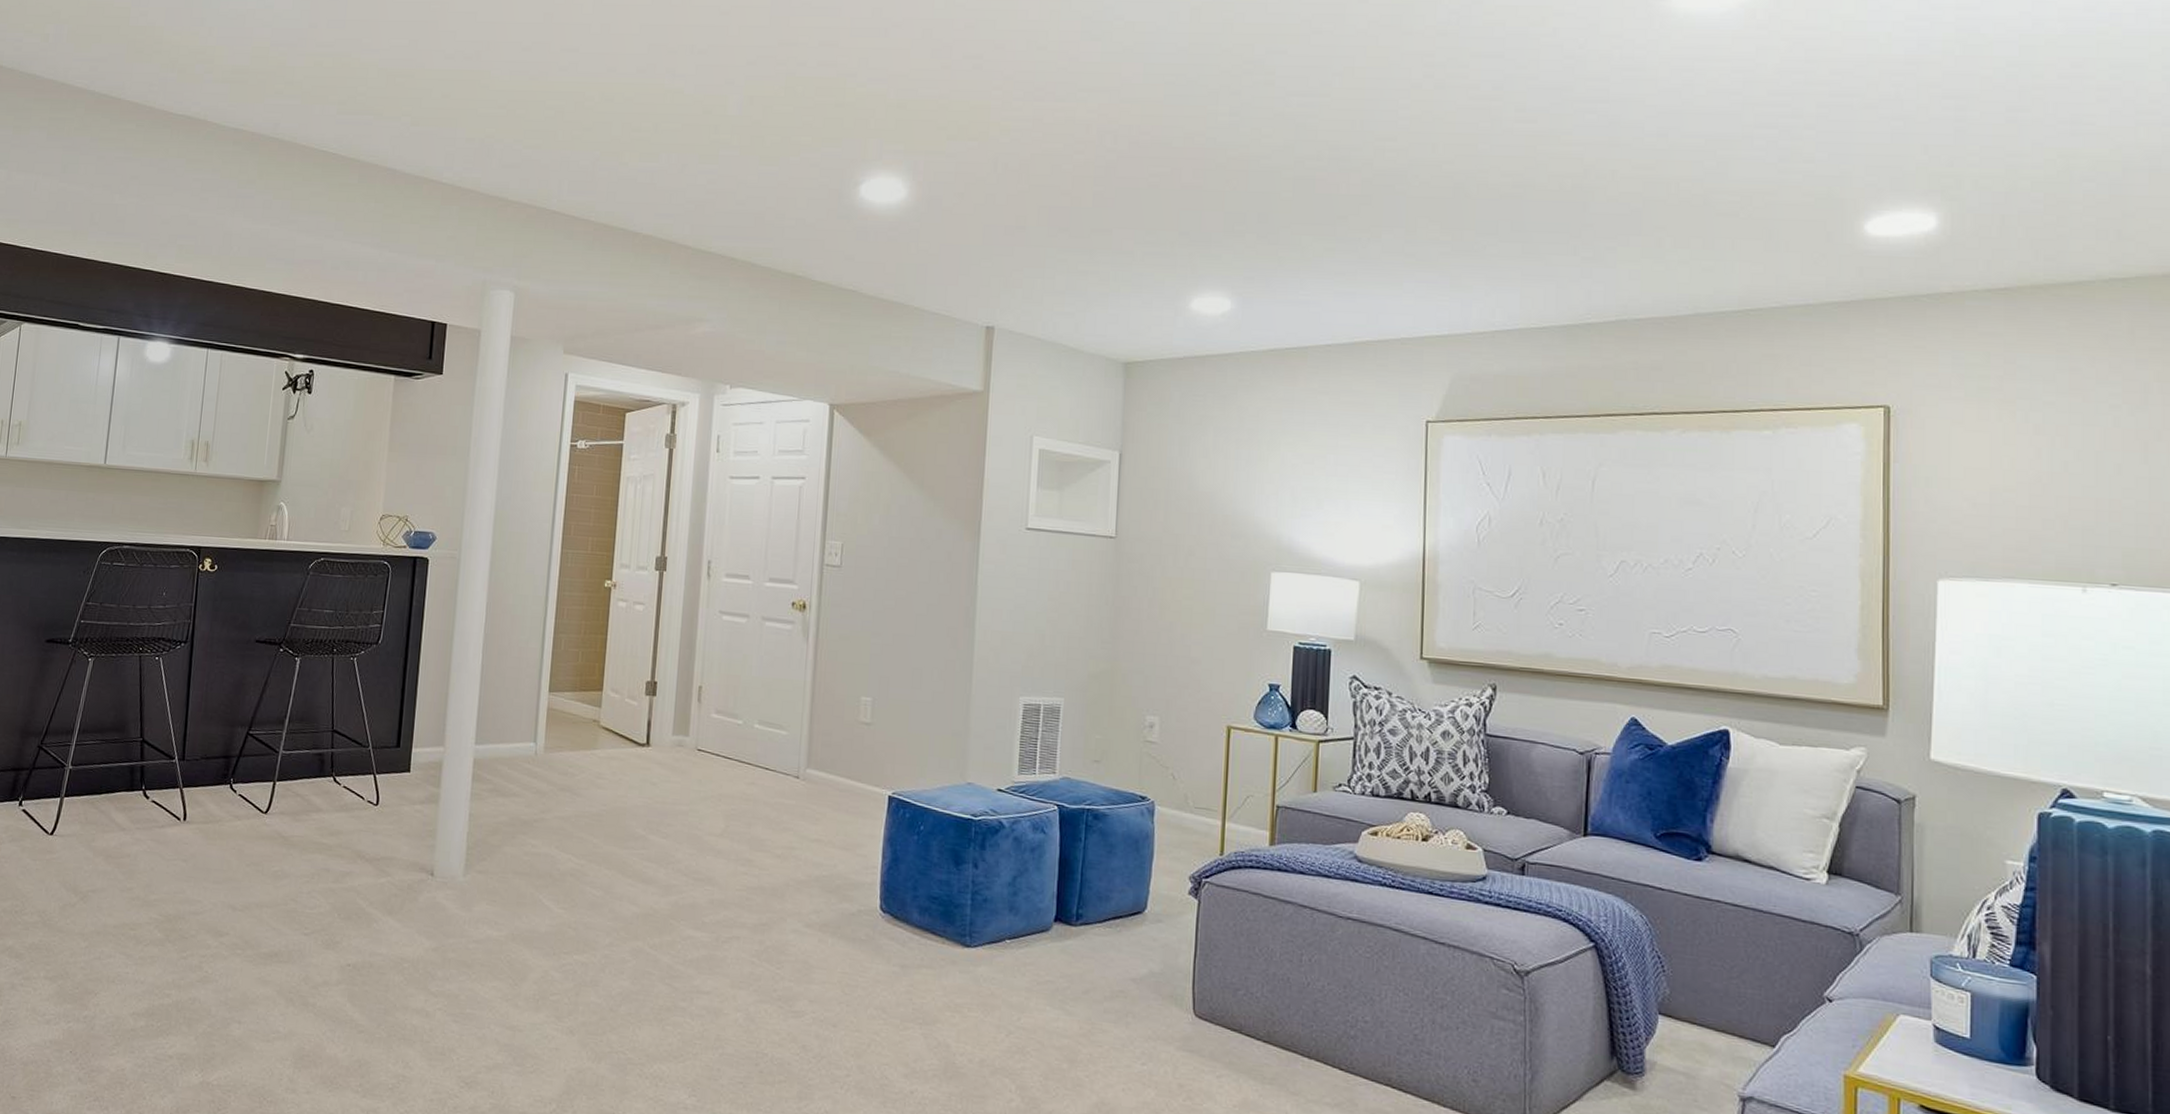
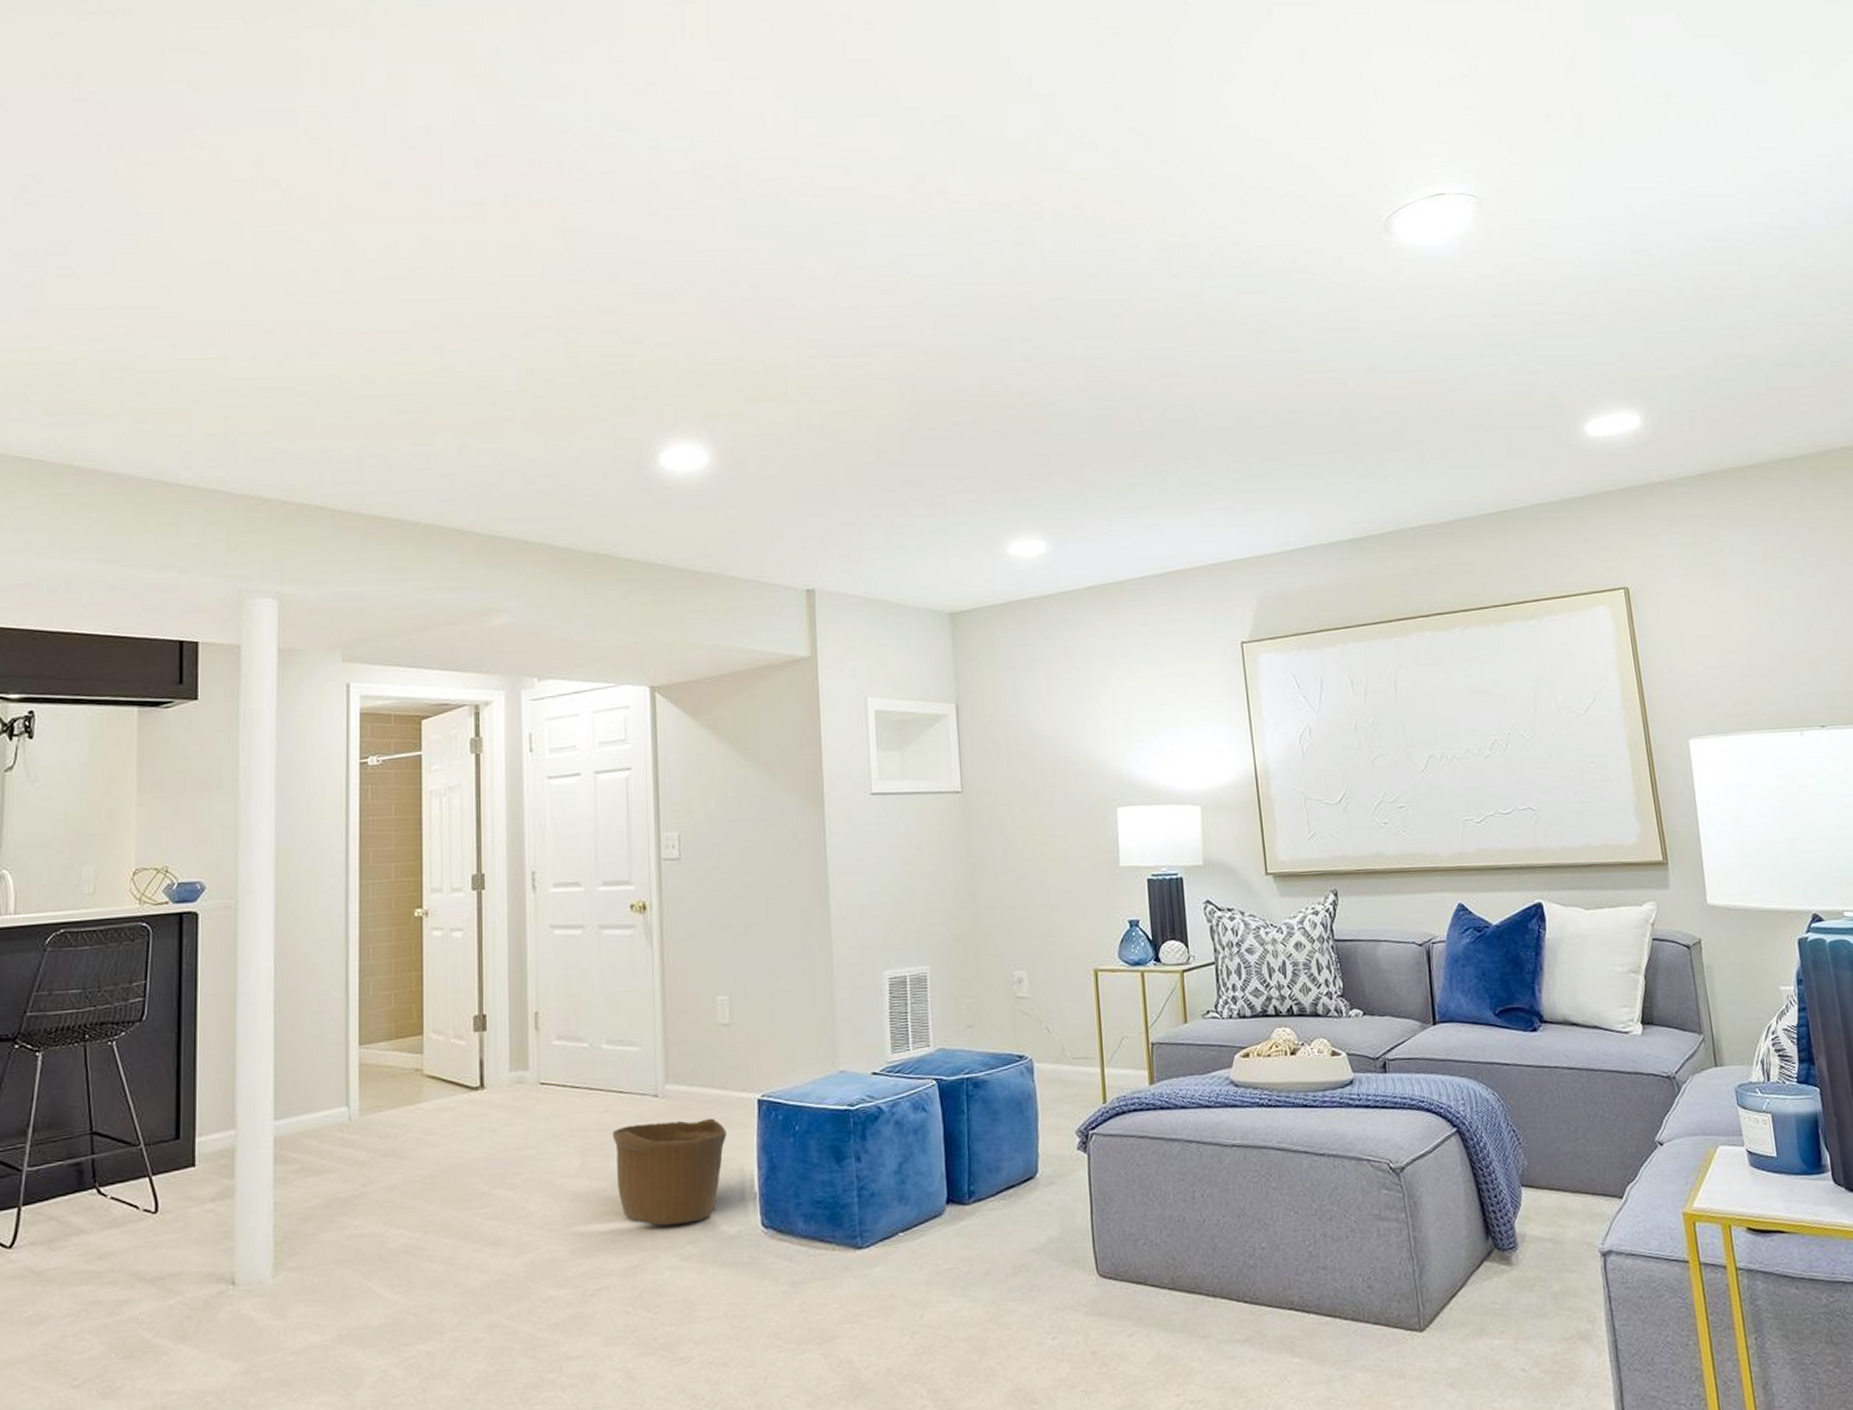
basket: none [755,799,857,895] -> present [612,1118,727,1226]

